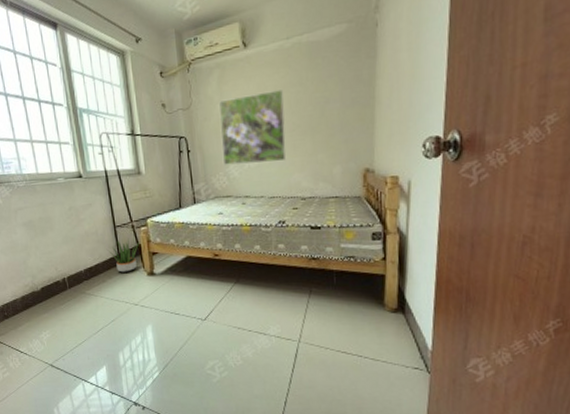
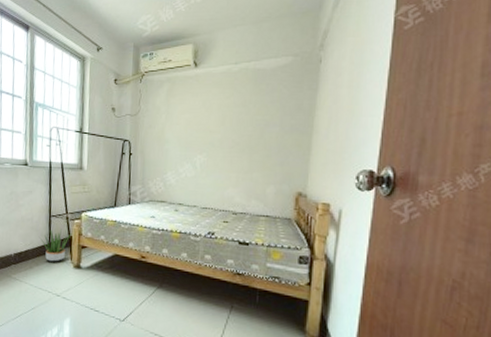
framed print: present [219,90,286,166] -> none [162,108,227,175]

